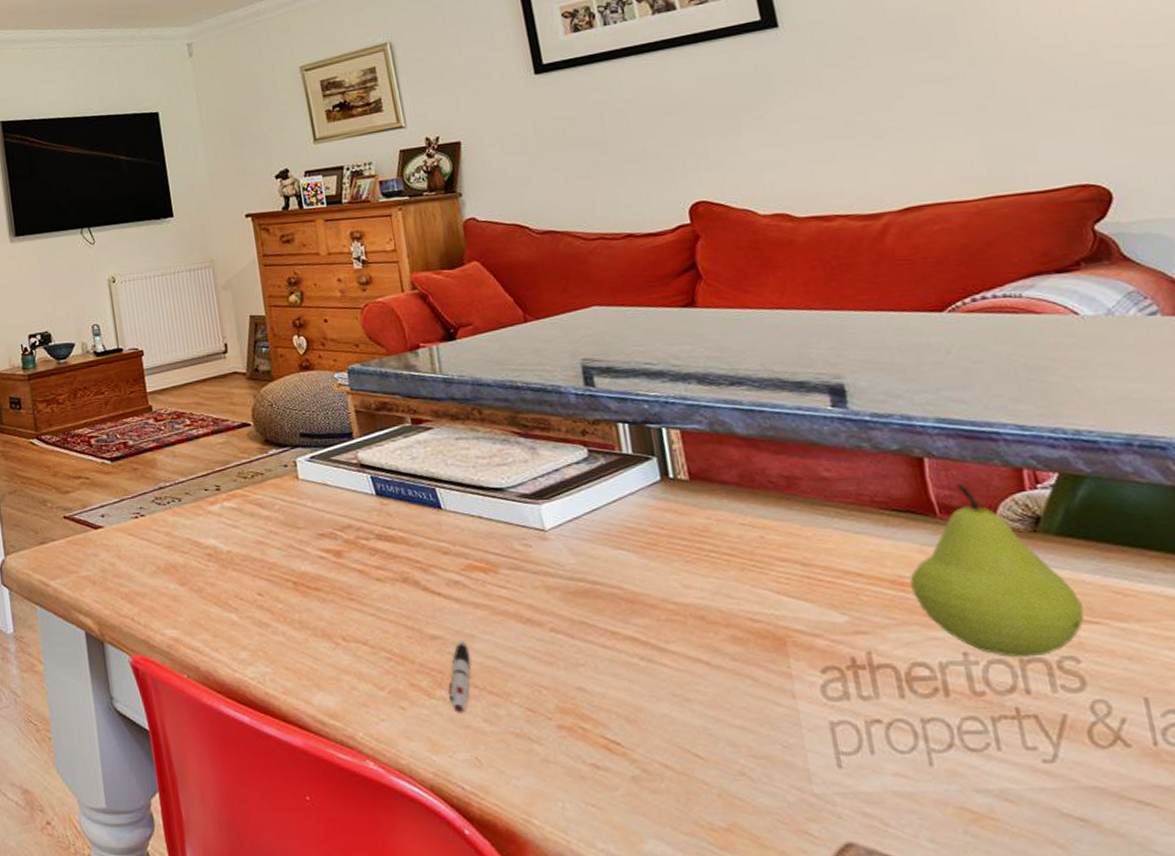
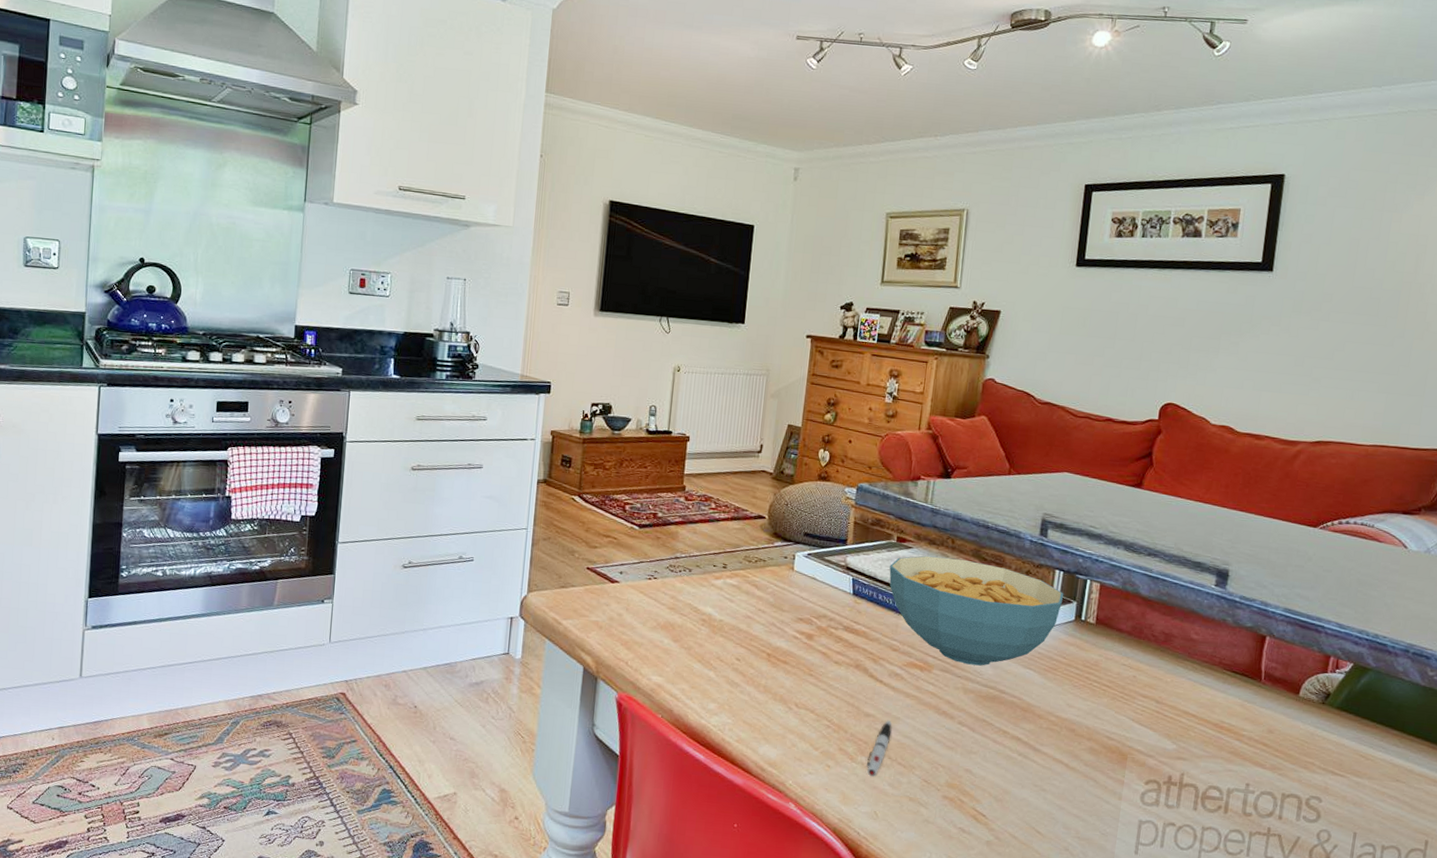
cereal bowl: none [411,430,639,557] -> present [889,555,1064,666]
fruit: present [910,483,1085,658] -> none [1226,660,1337,794]

